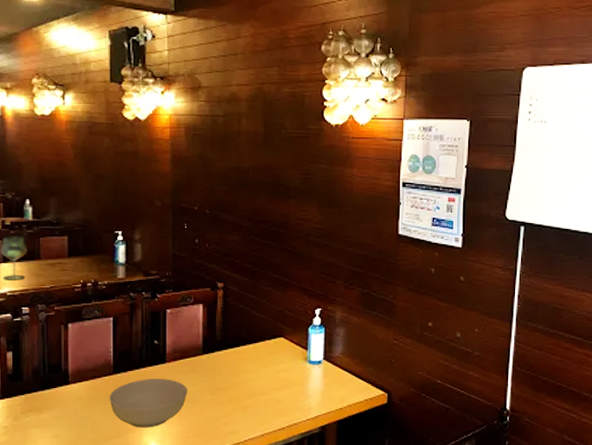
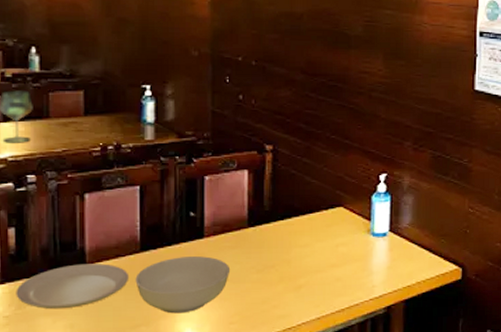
plate: none [13,383,104,422] -> present [16,263,130,310]

